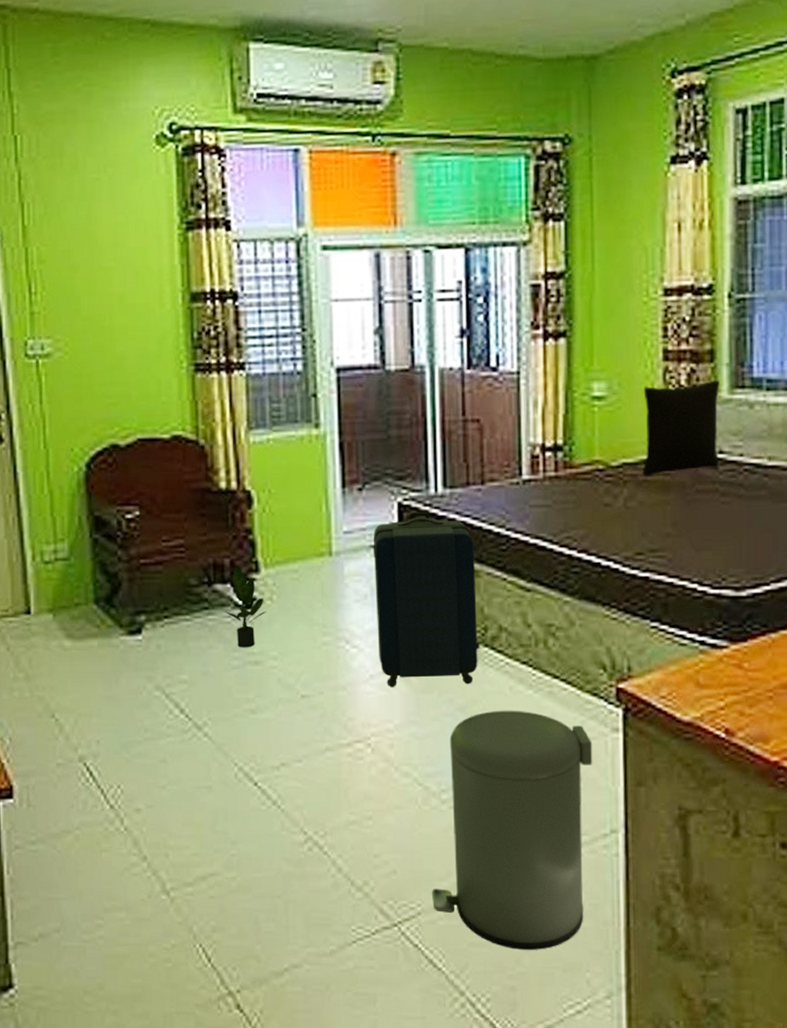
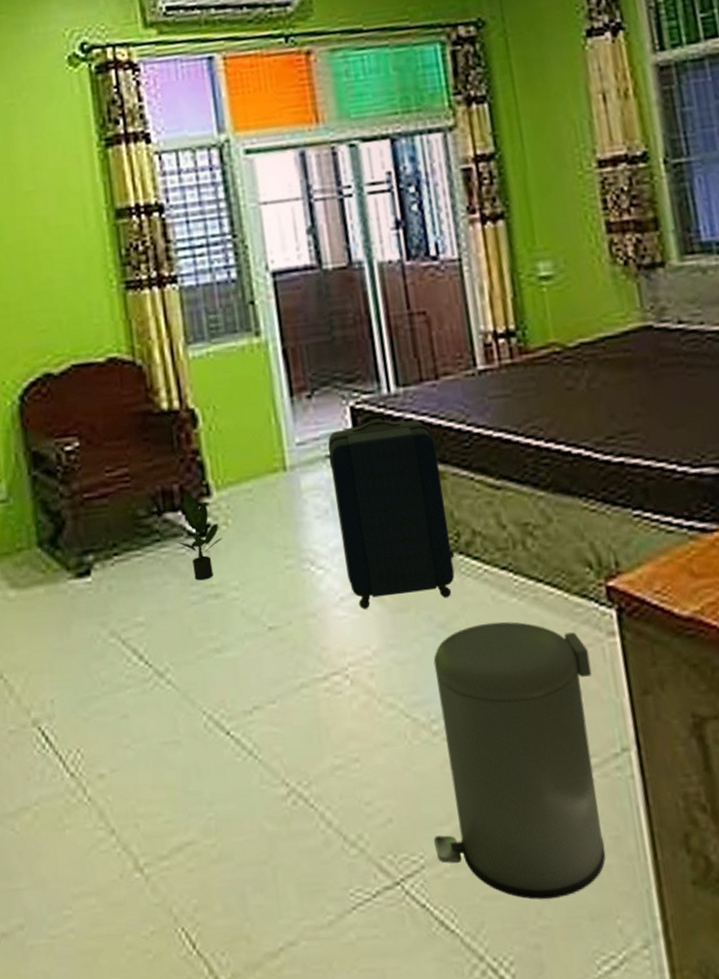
pillow: present [643,380,720,477] -> none [590,247,680,355]

